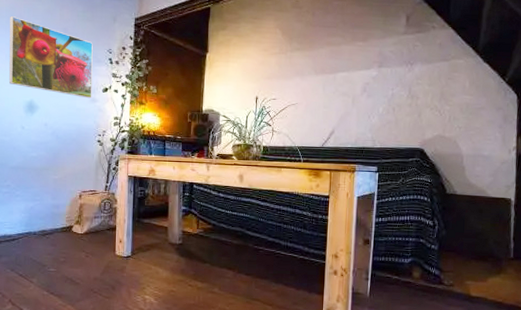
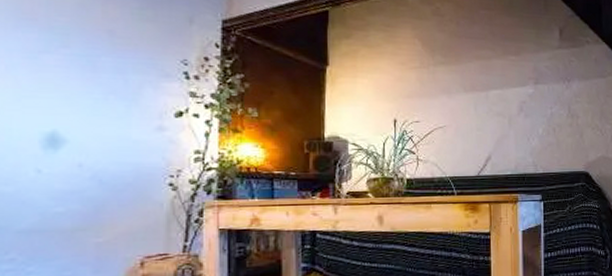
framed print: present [9,16,93,99] -> none [13,10,158,127]

